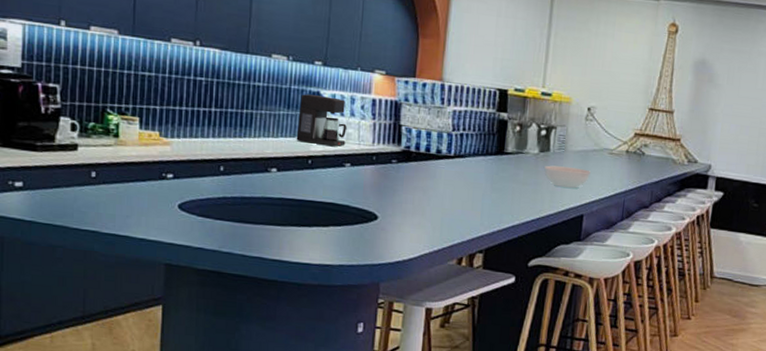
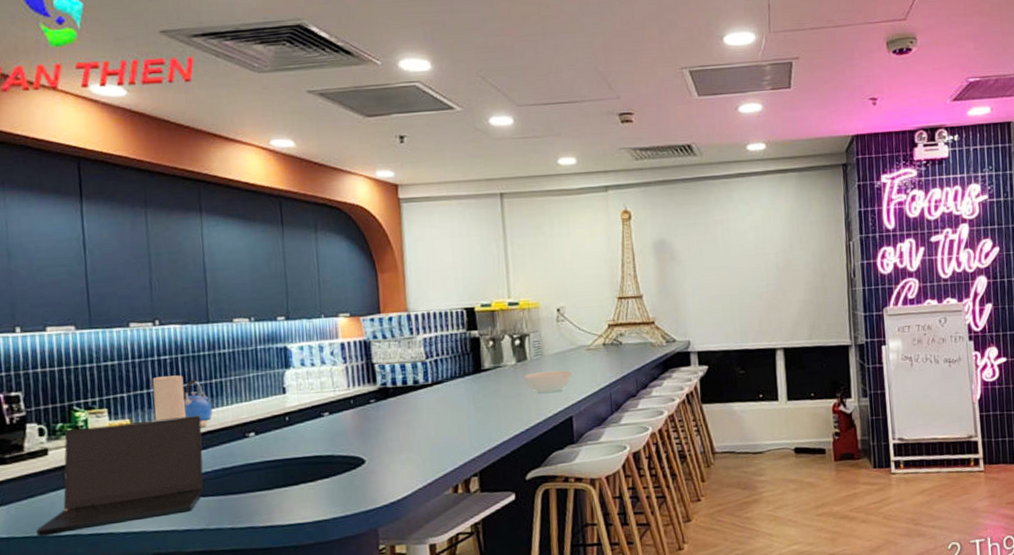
laptop: none [58,130,227,232] -> present [36,415,204,537]
paper towel: none [183,96,234,154] -> present [152,375,208,428]
kettle: none [212,106,239,148] -> present [184,380,213,422]
coffee maker: present [296,94,347,147] -> none [268,349,321,401]

